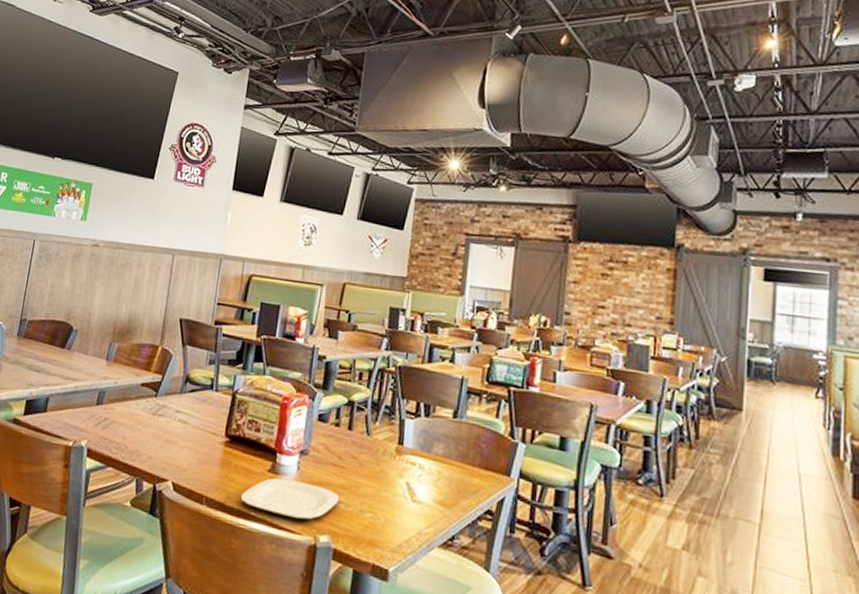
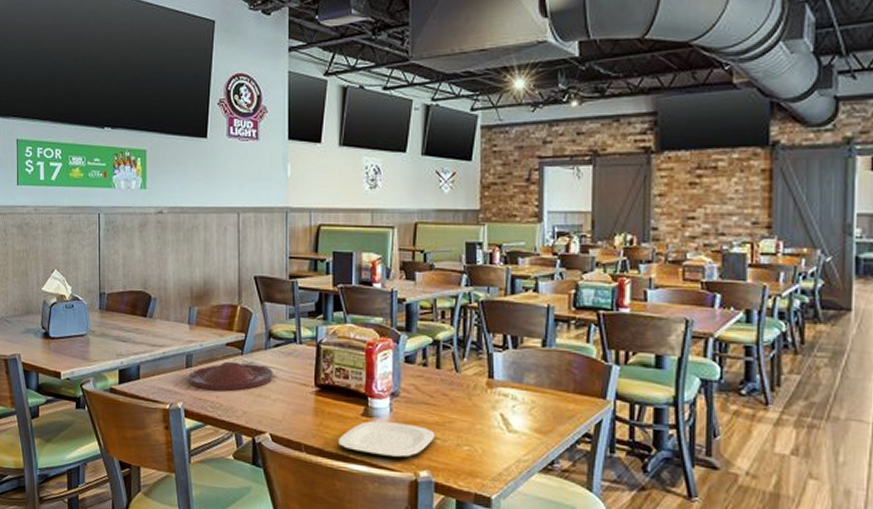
plate: none [96,402,185,434] -> present [188,361,273,391]

